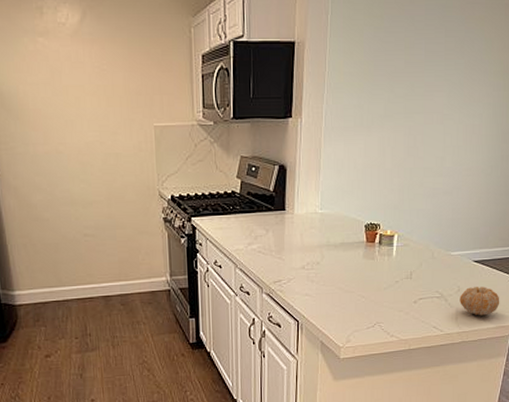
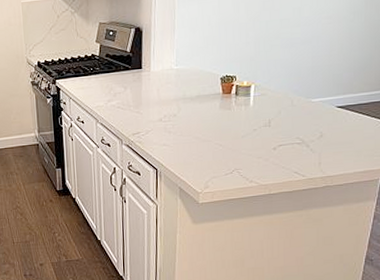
fruit: present [460,286,500,316] -> none [322,131,368,161]

